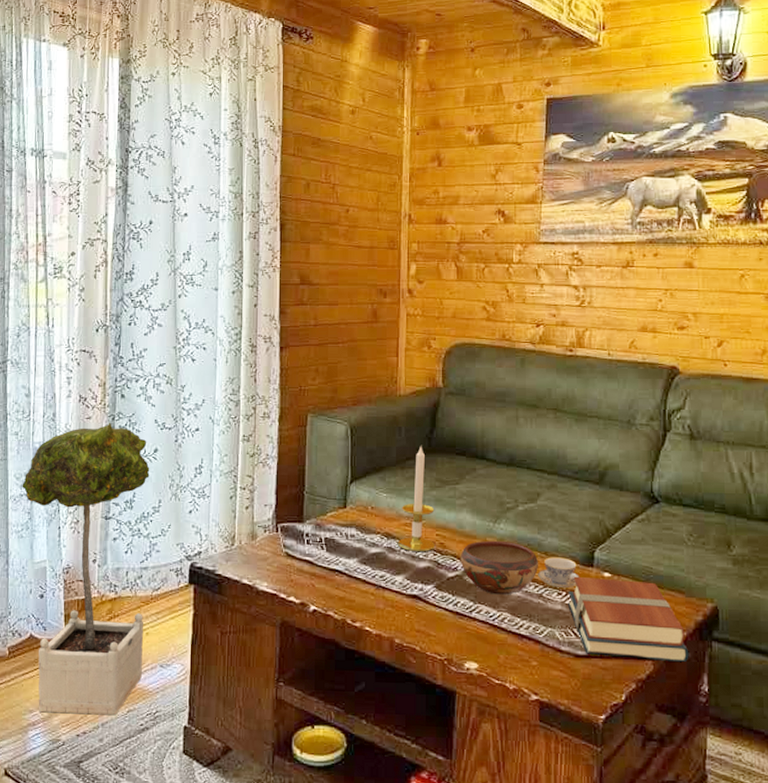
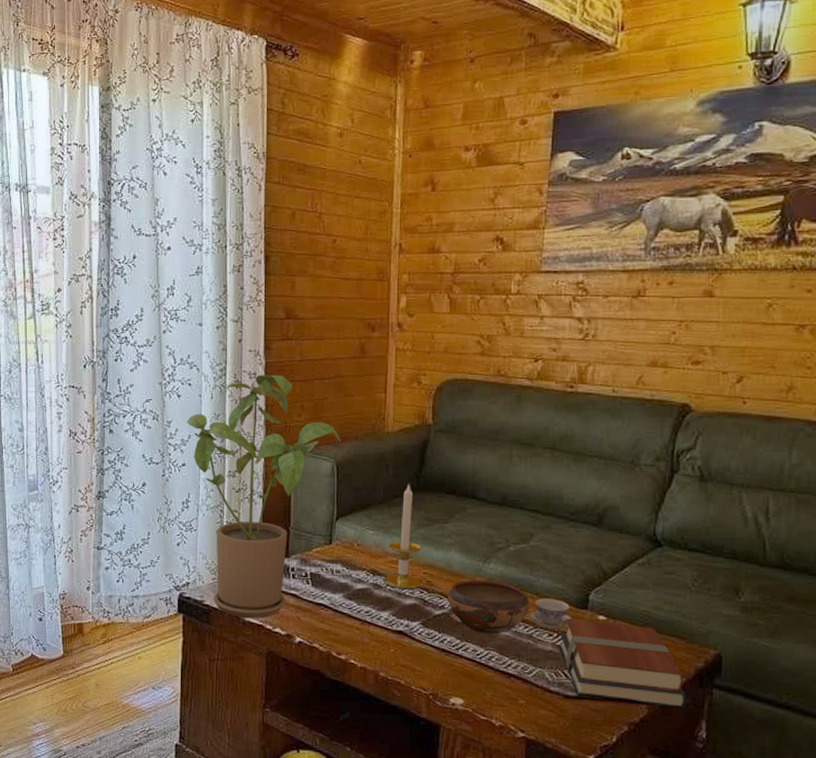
potted tree: present [22,423,150,715] -> none [19,457,139,730]
house plant: none [200,338,356,588] -> present [186,374,342,619]

